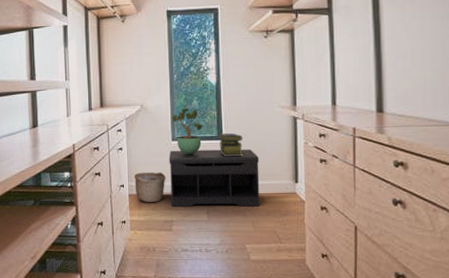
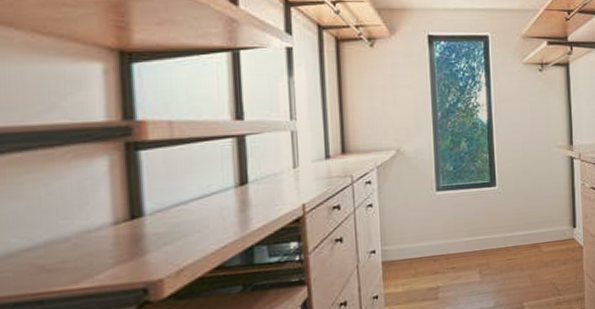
basket: present [134,172,166,202] -> none [389,230,430,269]
bench: present [169,149,260,207] -> none [433,194,538,270]
potted plant: present [172,108,202,154] -> none [436,151,472,206]
stack of books: present [218,133,243,156] -> none [491,178,519,205]

